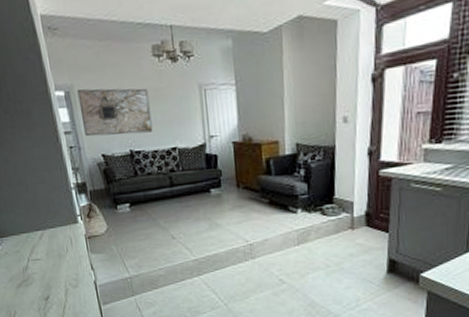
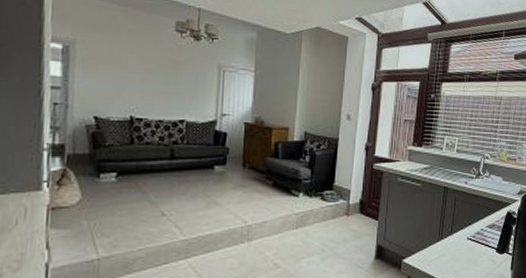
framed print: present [77,88,153,137] -> none [77,45,164,102]

